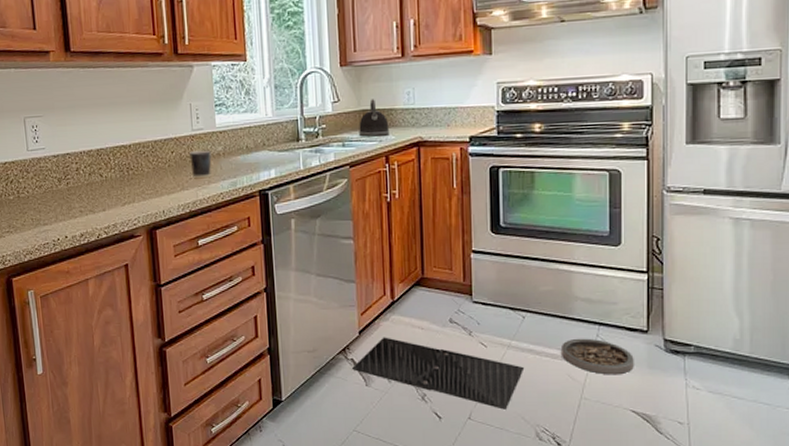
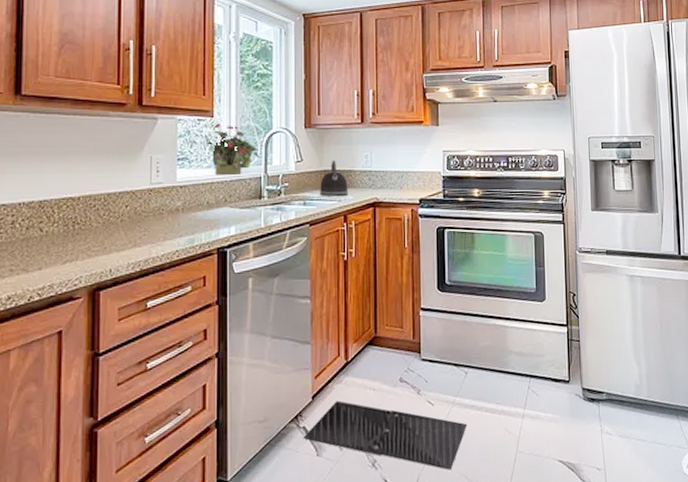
mug: present [189,150,212,179] -> none [145,204,169,235]
potted plant: none [241,67,294,121] -> present [206,123,259,176]
pet bowl: present [562,338,634,375] -> none [499,391,559,427]

